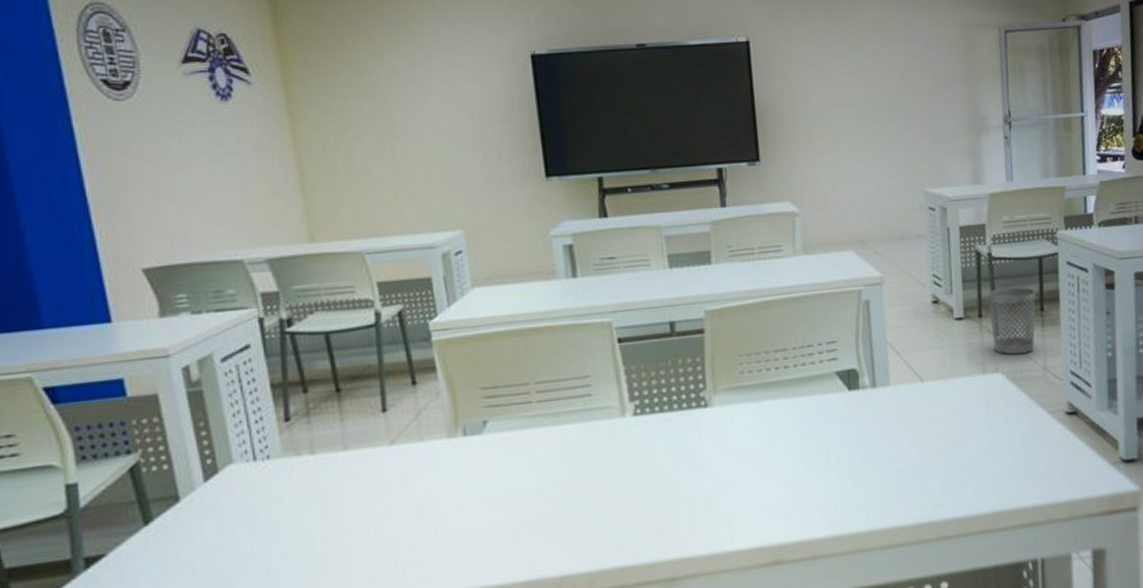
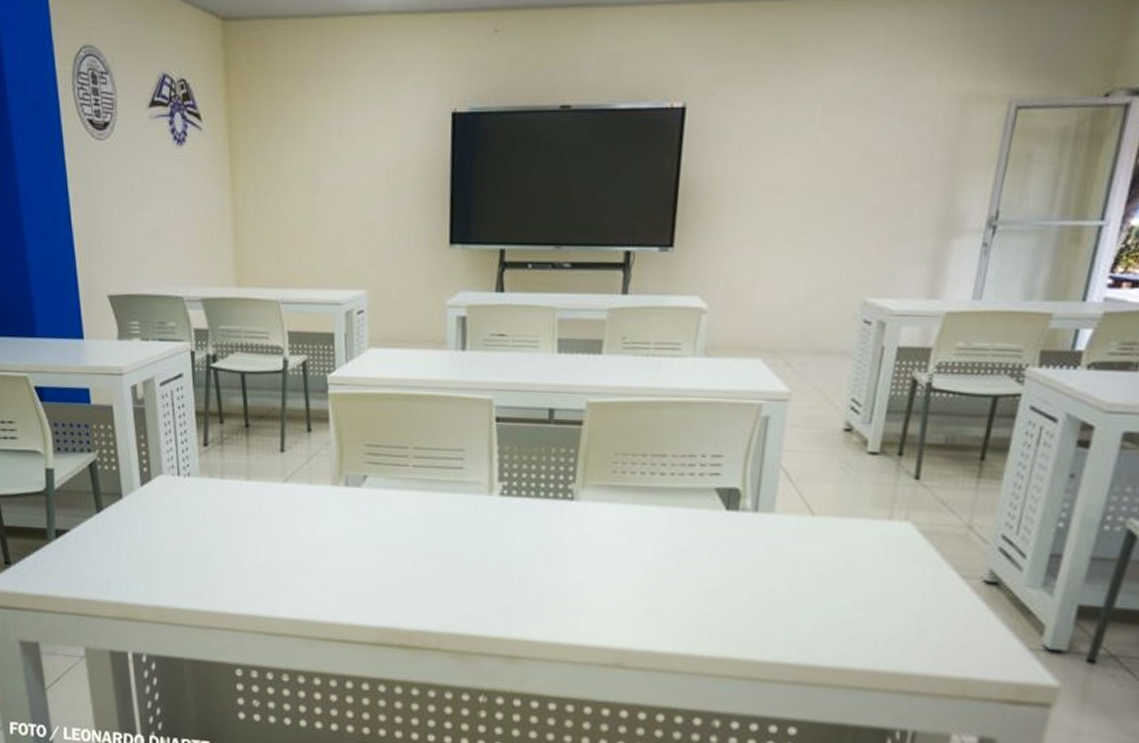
wastebasket: present [987,287,1037,355] -> none [909,426,981,505]

